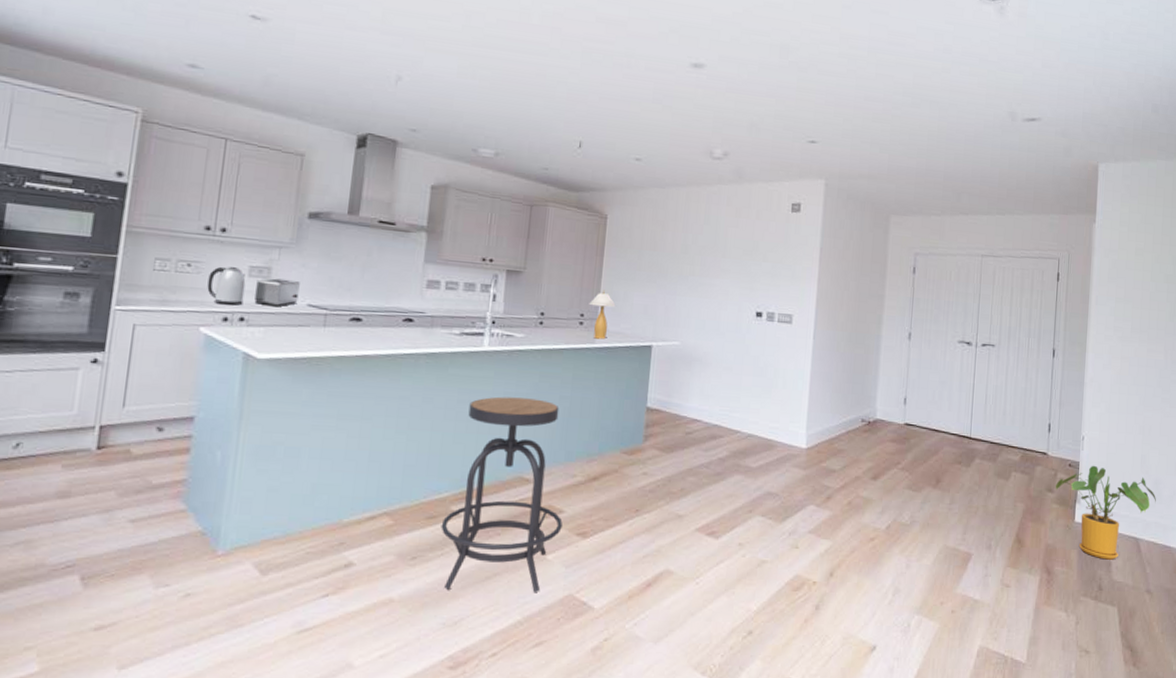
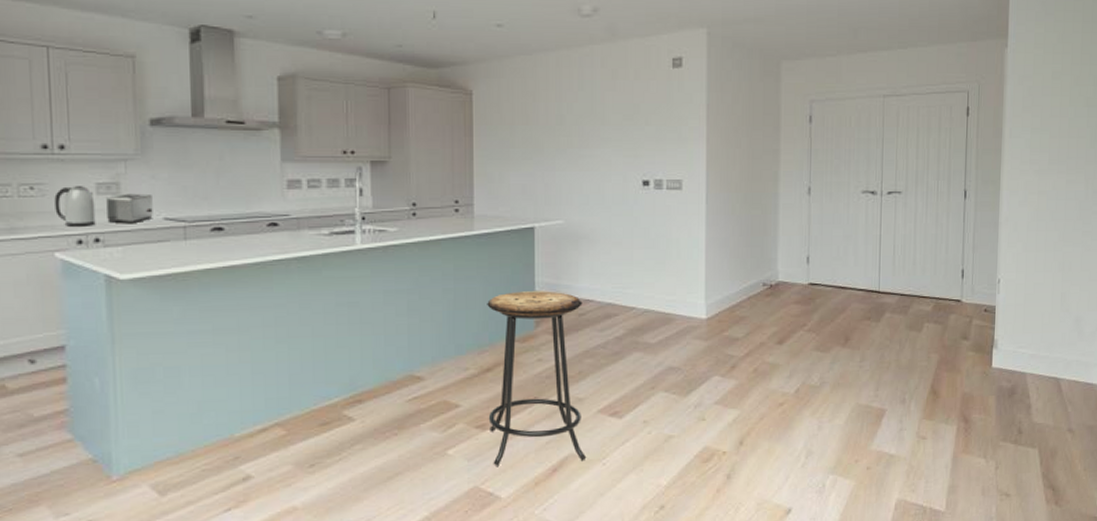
bar stool: present [441,396,563,592] -> none [335,294,460,493]
table lamp: present [589,289,616,340] -> none [462,172,491,226]
bar stool: none [589,405,691,578] -> present [487,291,587,466]
house plant: present [1055,465,1156,560] -> none [970,308,1077,403]

